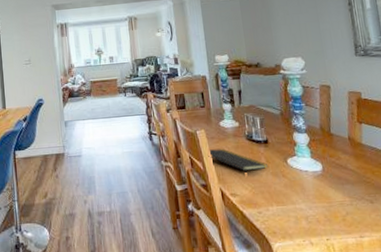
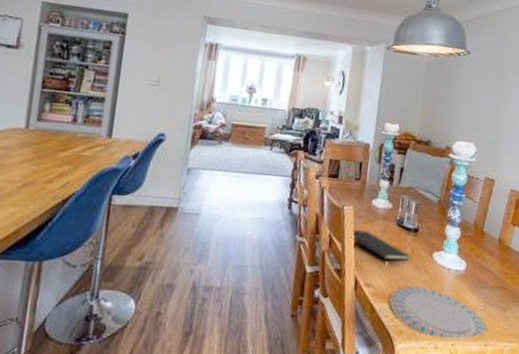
plate: none [256,191,360,234] -> present [389,287,488,339]

